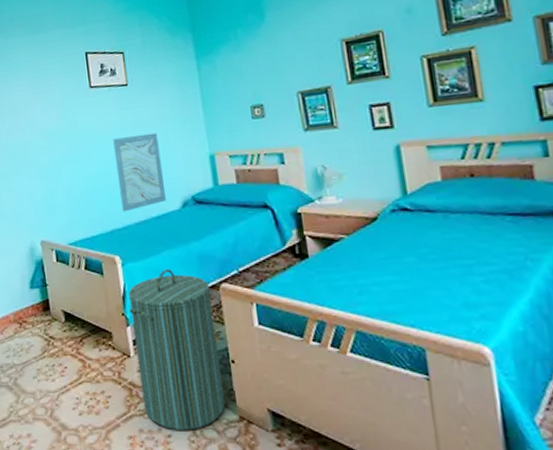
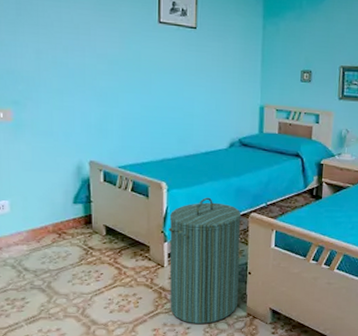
wall art: present [113,132,167,212] -> none [174,76,218,145]

